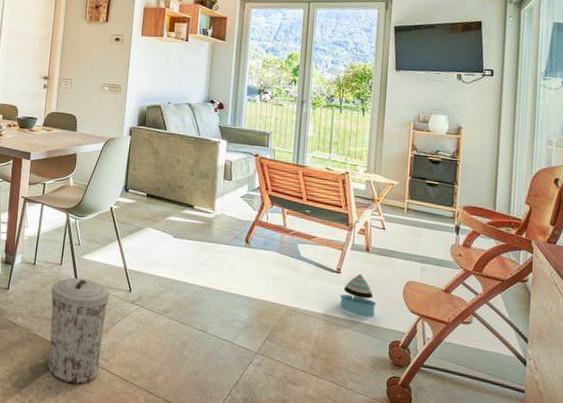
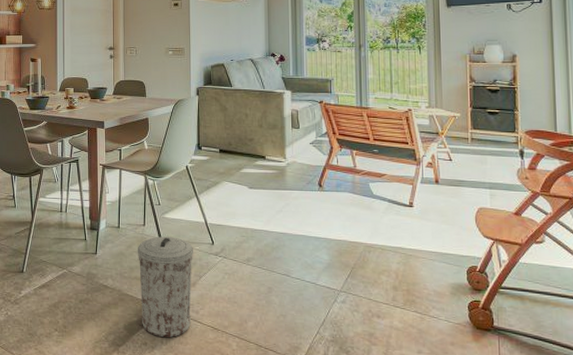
stacking toy: present [339,273,377,317] -> none [415,205,451,246]

